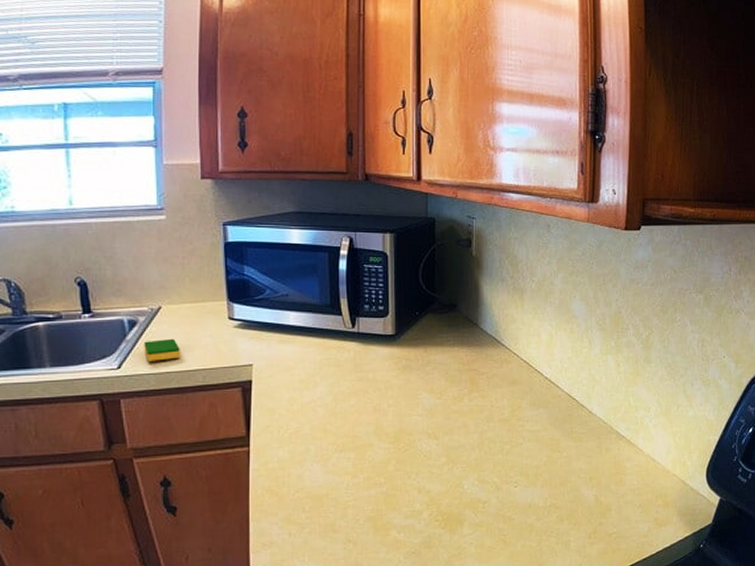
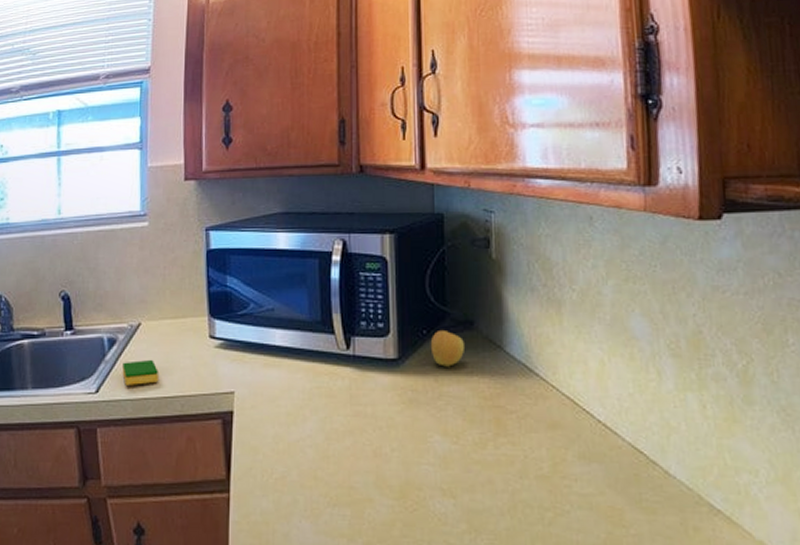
apple: none [421,312,448,340] -> present [430,331,464,367]

